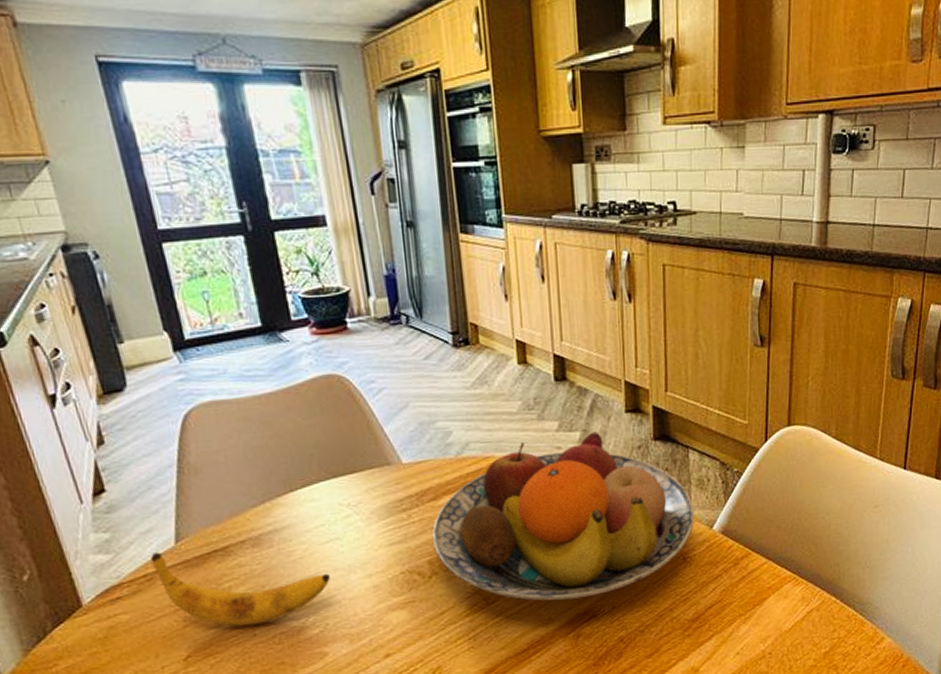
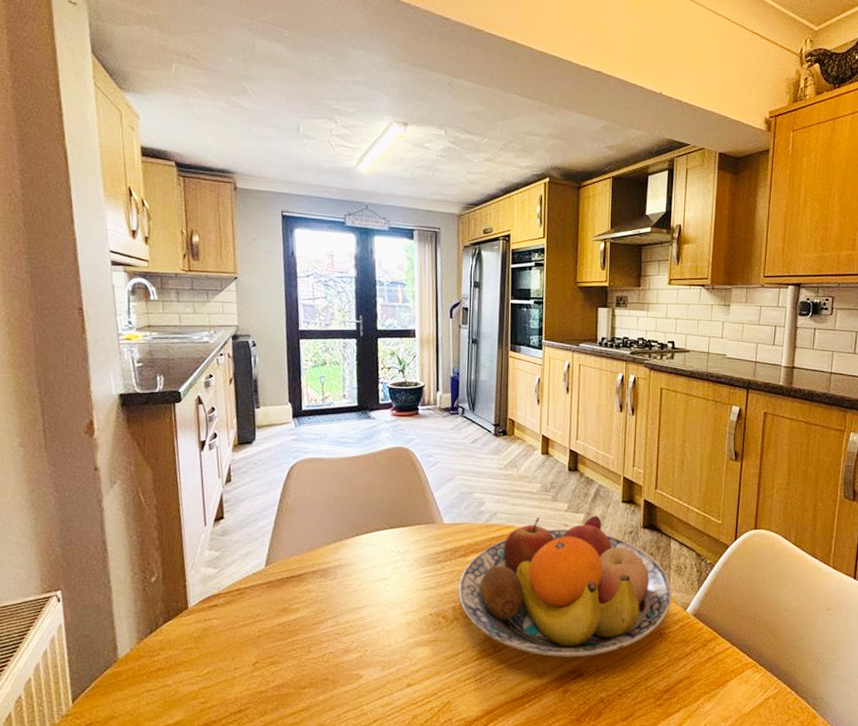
banana: present [151,552,330,626] -> none [245,572,375,643]

